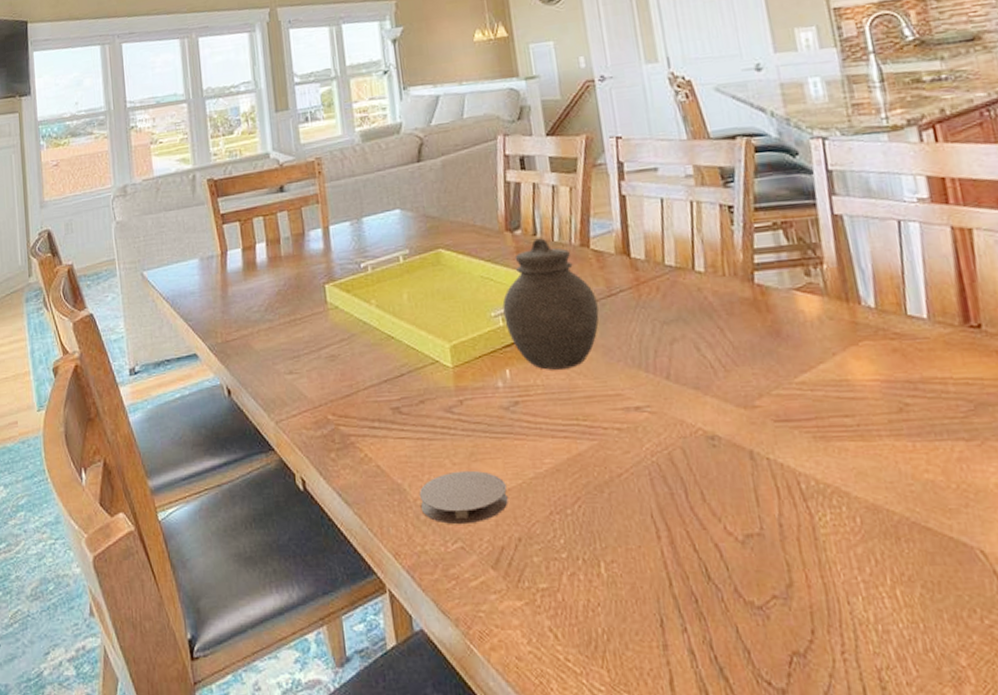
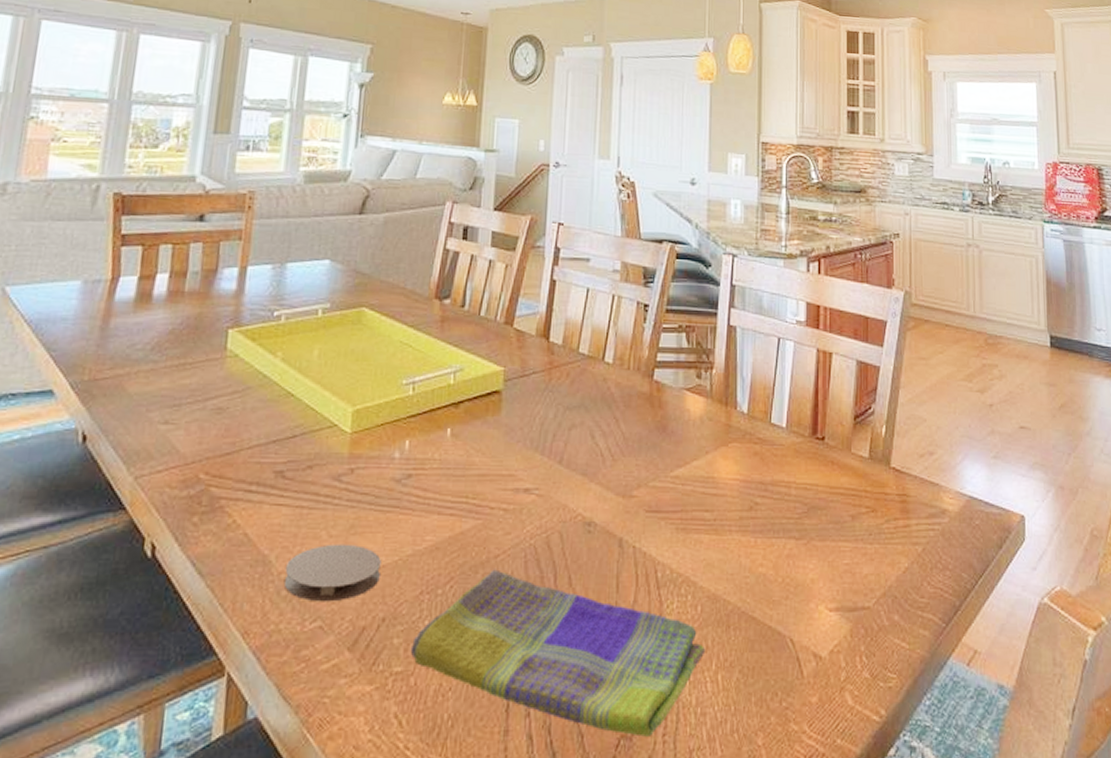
jar: present [502,238,600,370] -> none [415,310,510,445]
dish towel: none [551,488,876,654] -> present [410,569,706,737]

